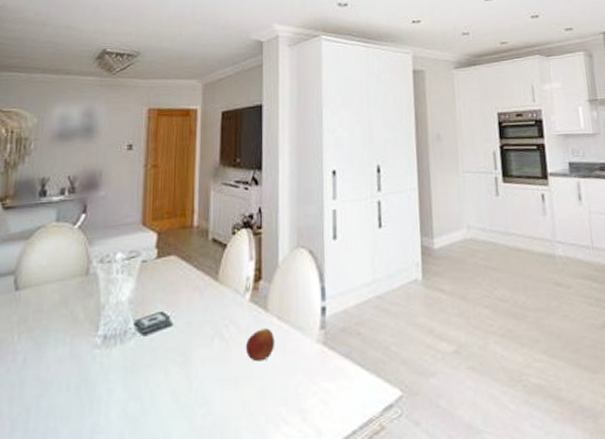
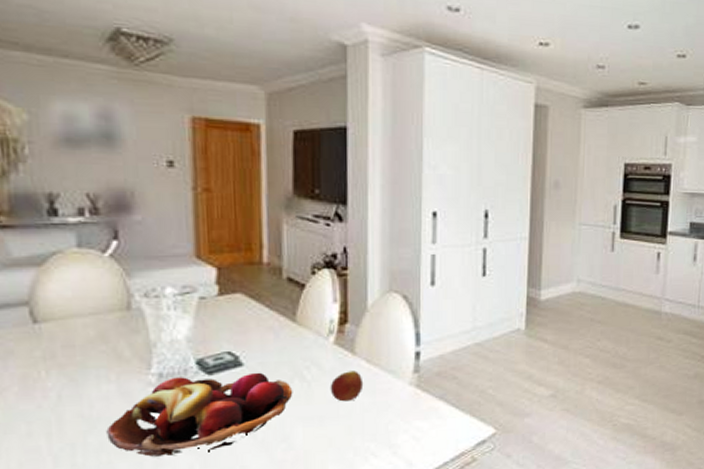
fruit basket: none [56,332,213,423] -> present [106,372,293,458]

